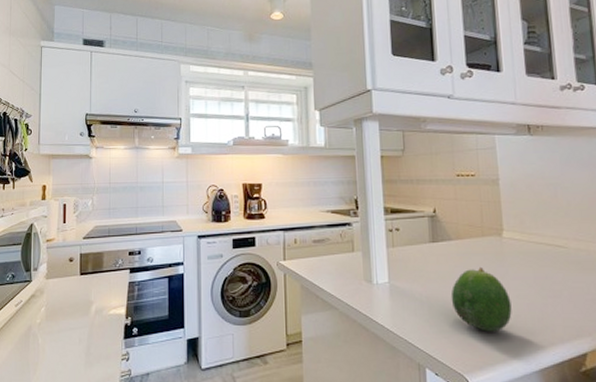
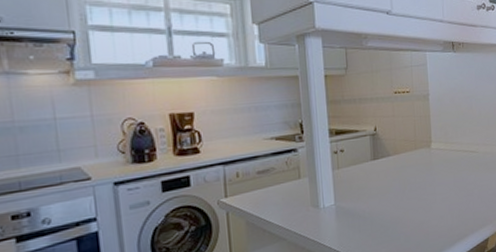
fruit: present [450,266,512,332] -> none [389,177,437,236]

